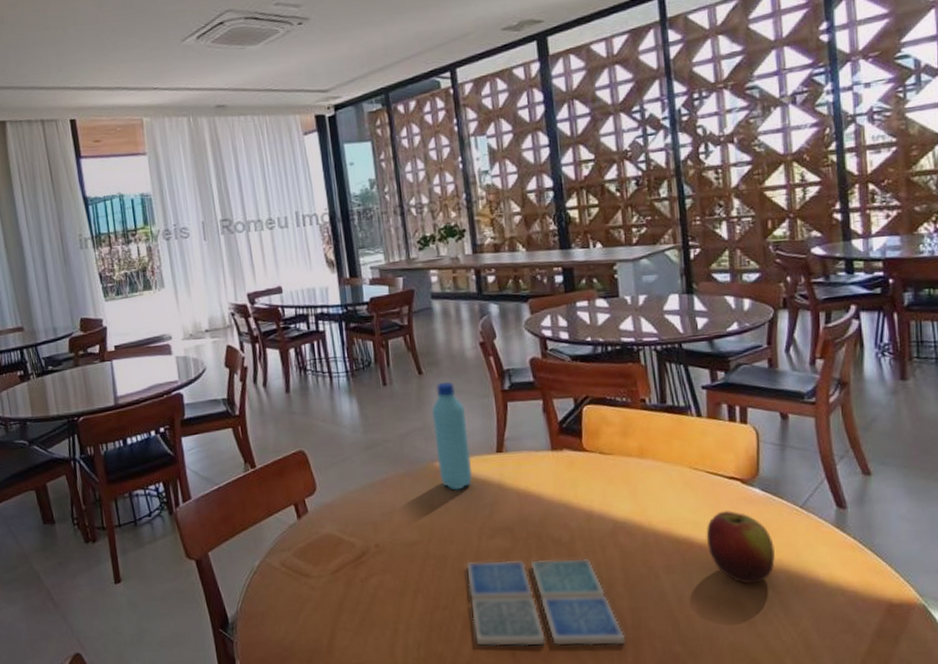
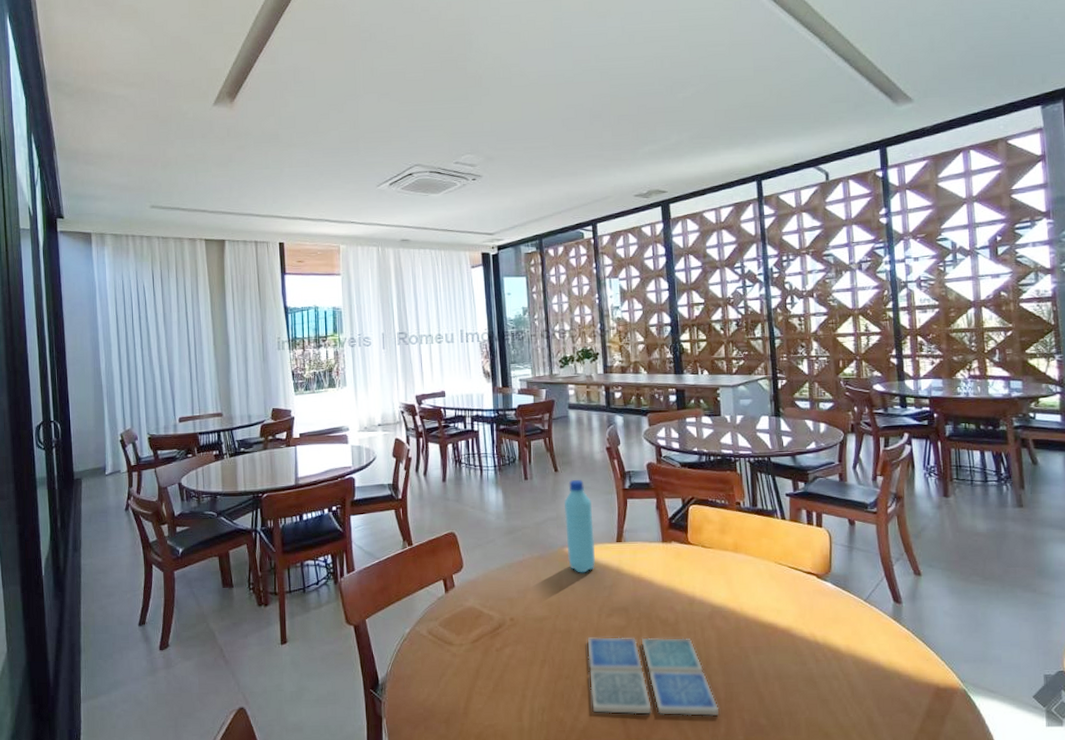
apple: present [706,510,775,585] -> none [787,600,844,666]

